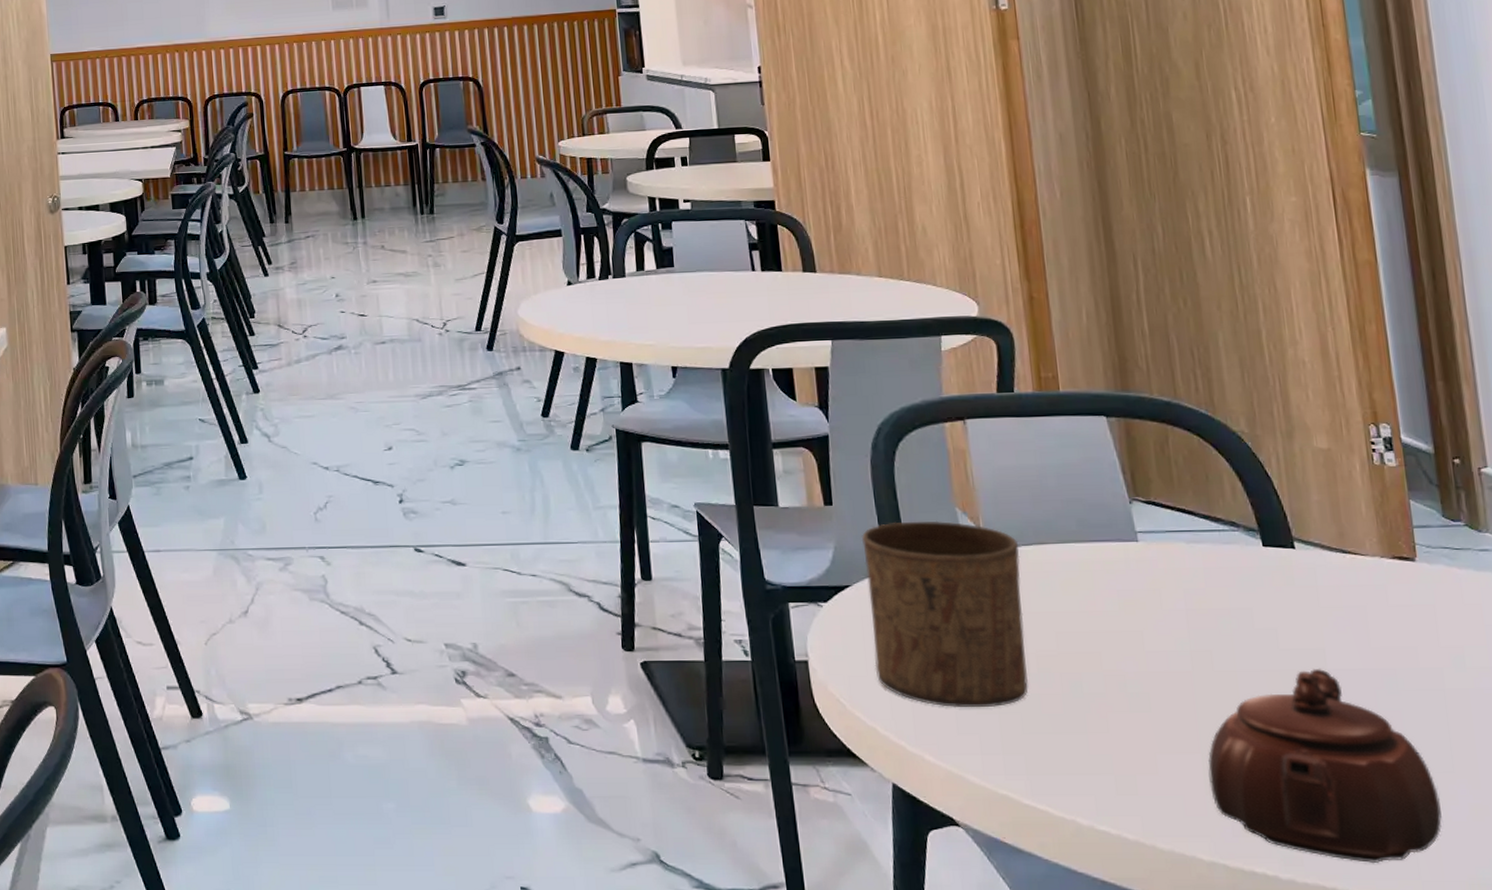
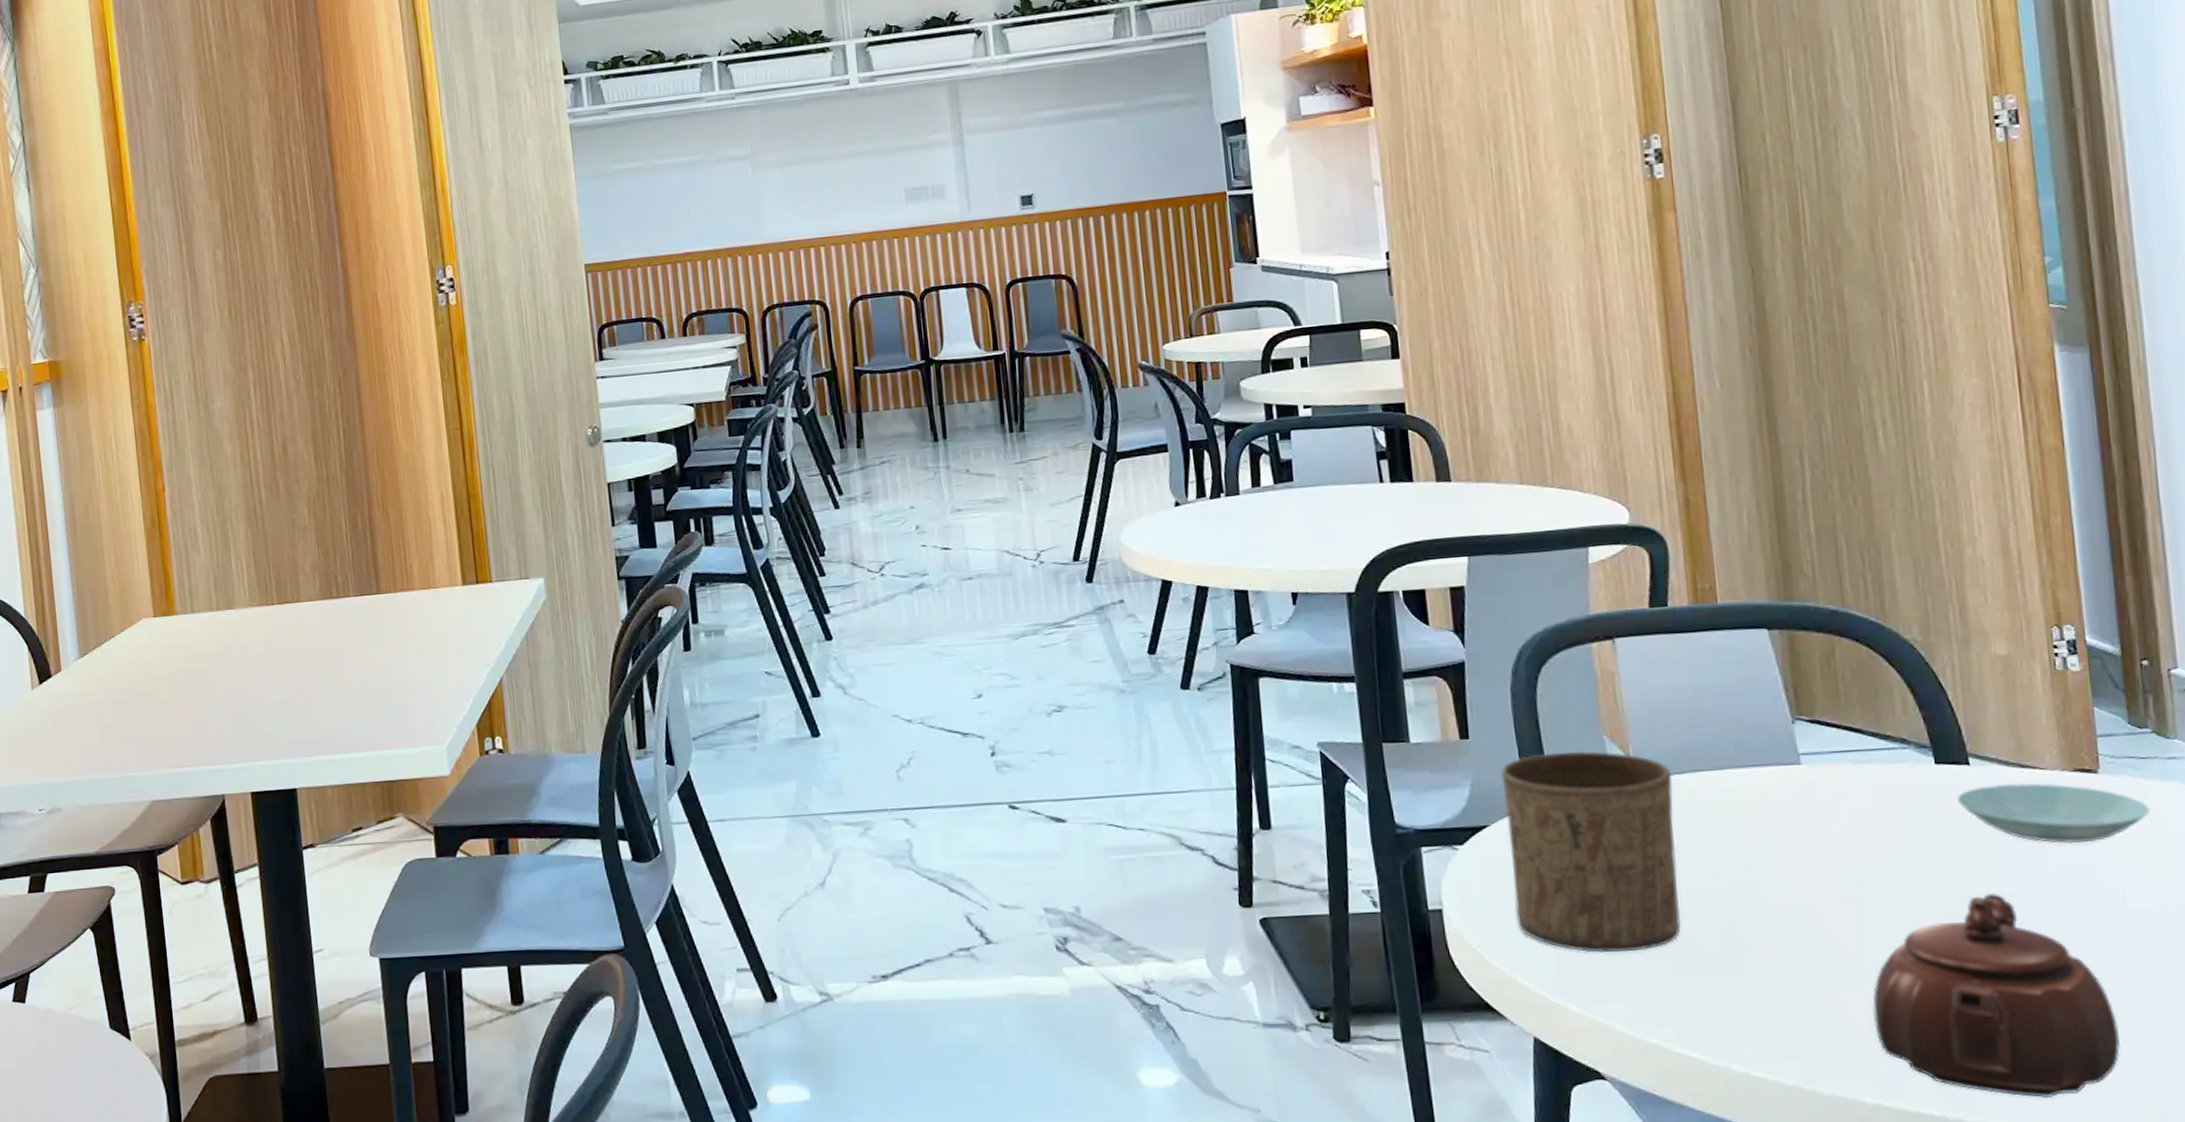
saucer: none [1283,567,1465,626] -> present [1956,783,2150,844]

